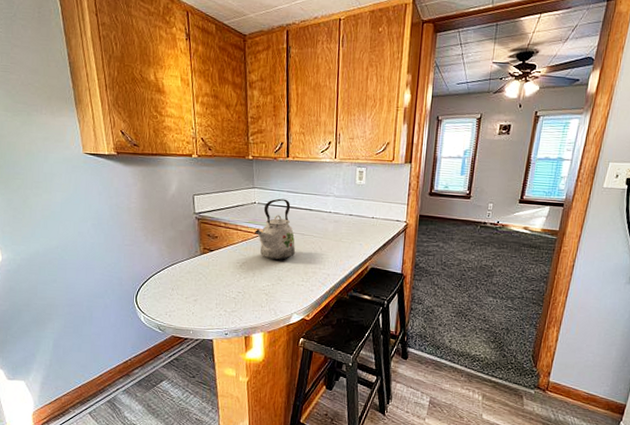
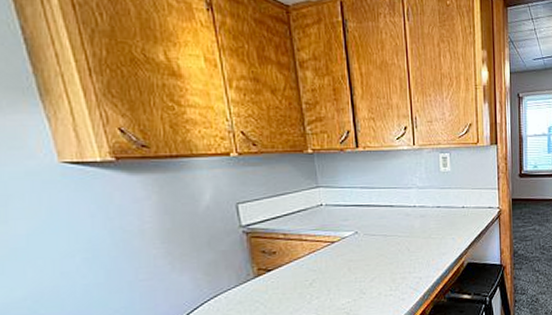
kettle: present [255,198,296,261] -> none [325,196,379,271]

